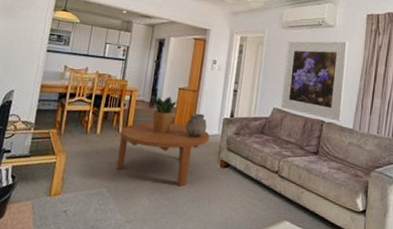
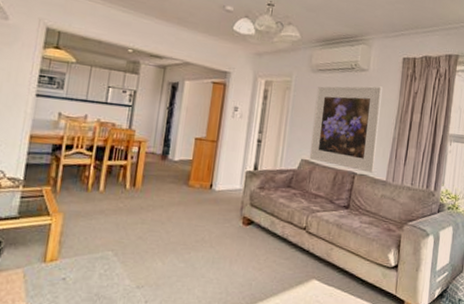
coffee table: present [116,122,210,187] -> none [123,177,231,247]
potted plant: present [150,97,178,134] -> none [162,148,194,189]
ceramic pot: present [185,113,207,138] -> none [203,166,228,193]

